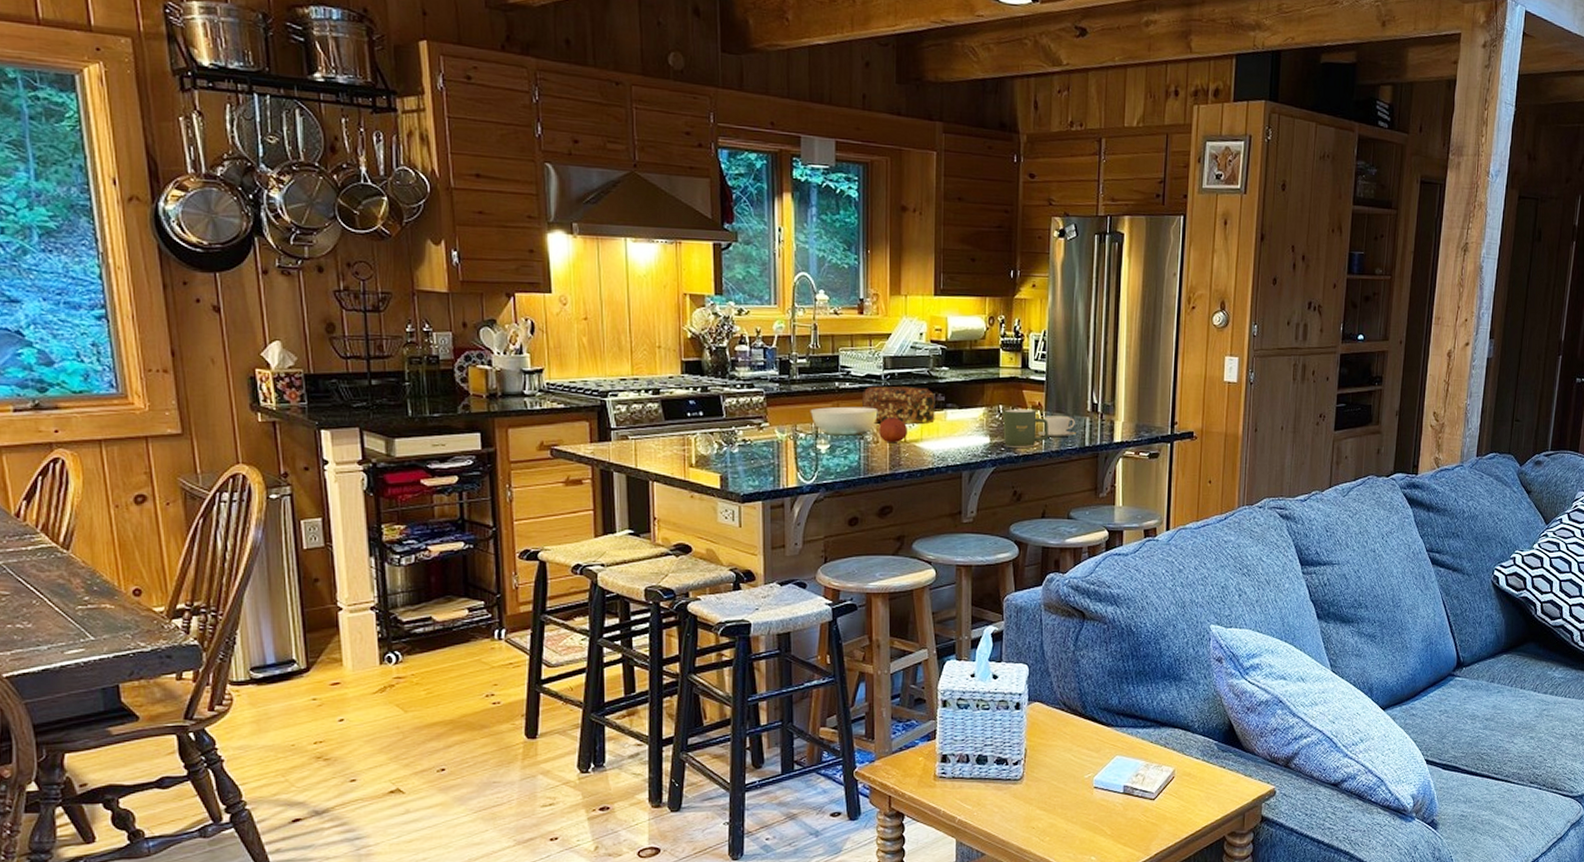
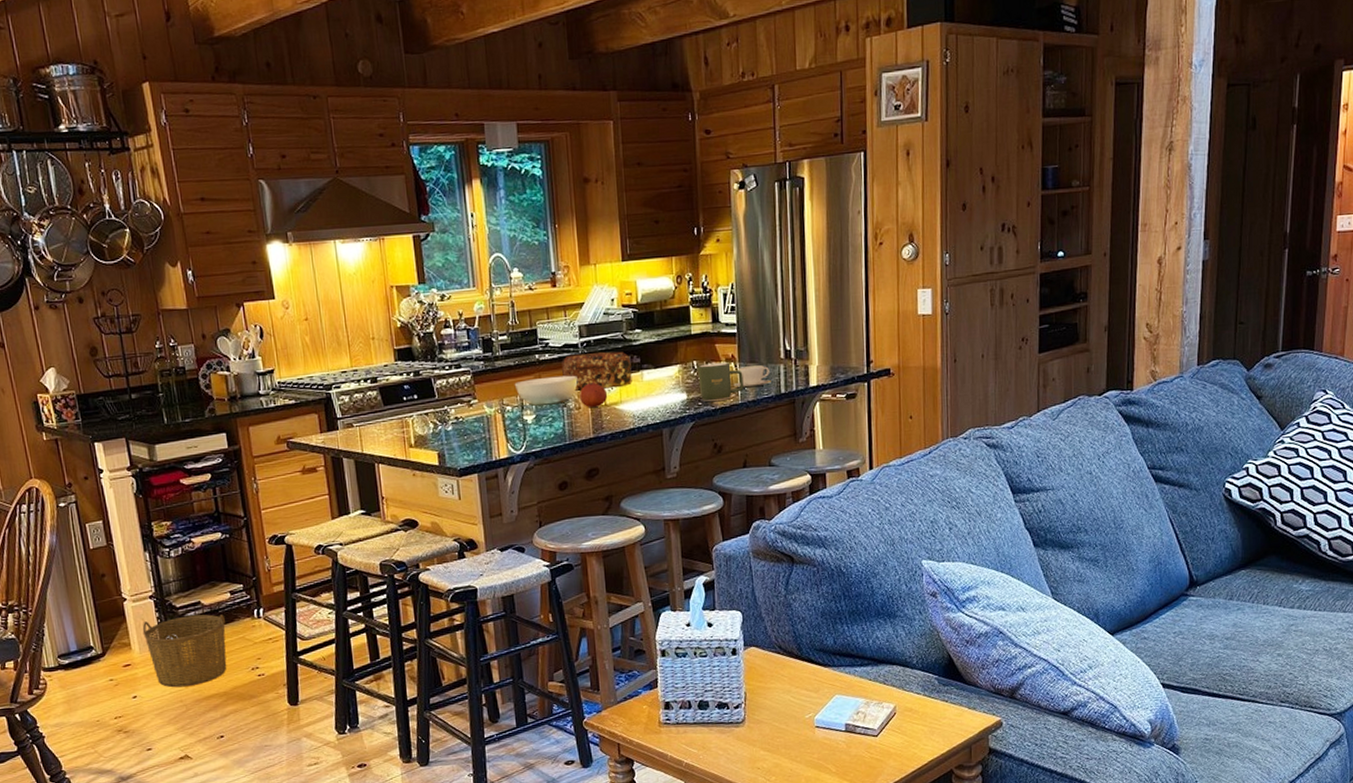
basket: none [358,632,459,712] -> present [142,614,227,688]

